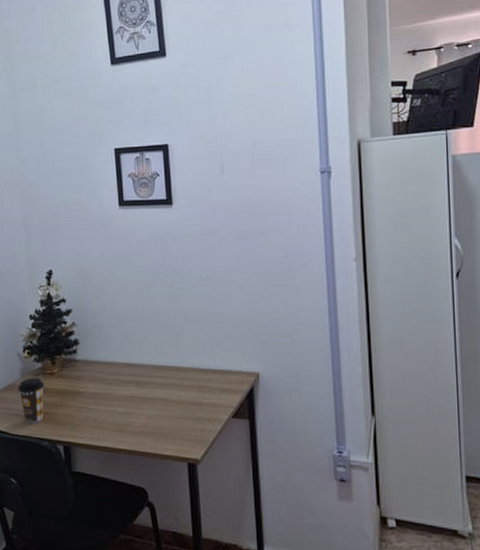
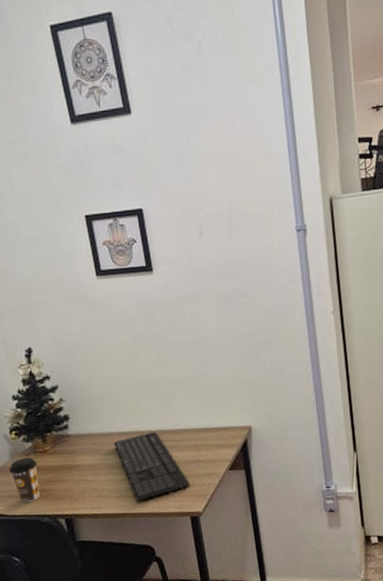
keyboard: none [118,366,191,438] -> present [113,431,191,501]

